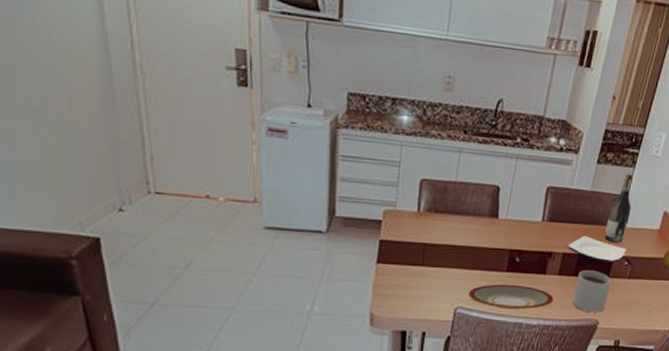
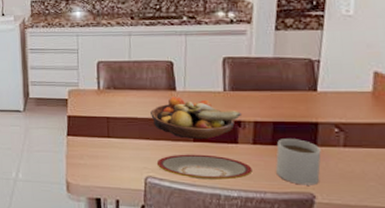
fruit bowl: none [469,224,554,270] -> present [150,97,241,140]
plate: present [567,236,627,263] -> none [257,103,334,130]
wine bottle: present [604,173,633,243] -> none [300,36,329,108]

